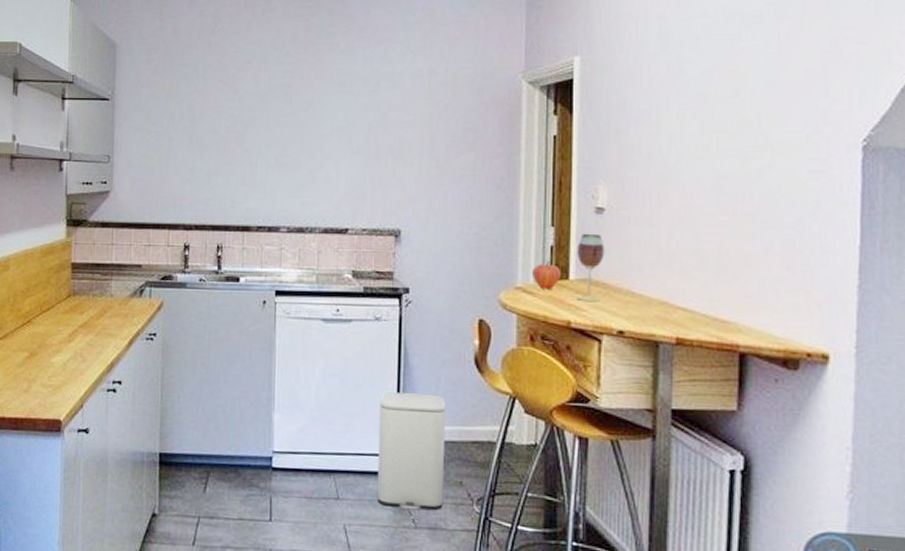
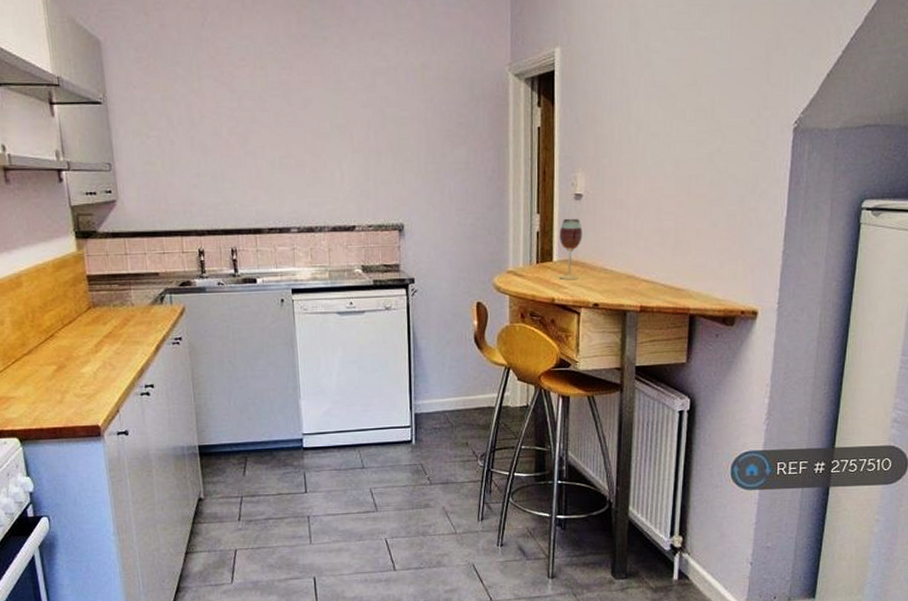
pedal bin: present [377,392,446,510] -> none [394,371,453,470]
fruit: present [531,260,562,291] -> none [520,245,546,272]

